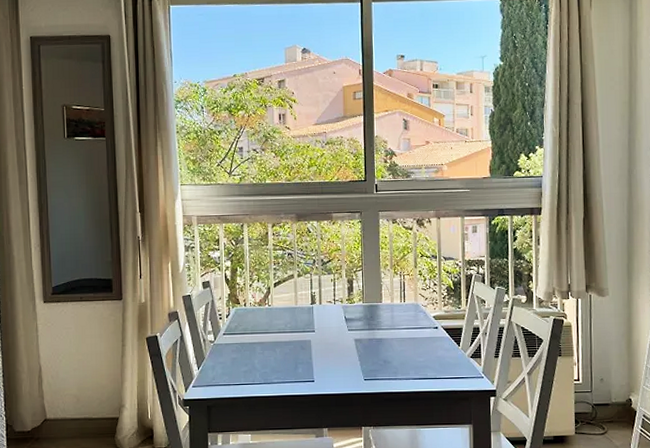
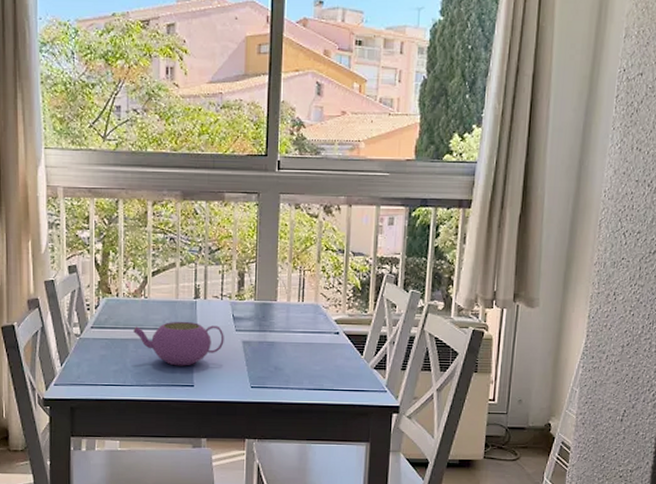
teapot: none [260,324,339,364] -> present [133,321,224,366]

